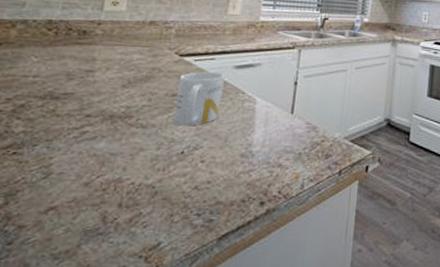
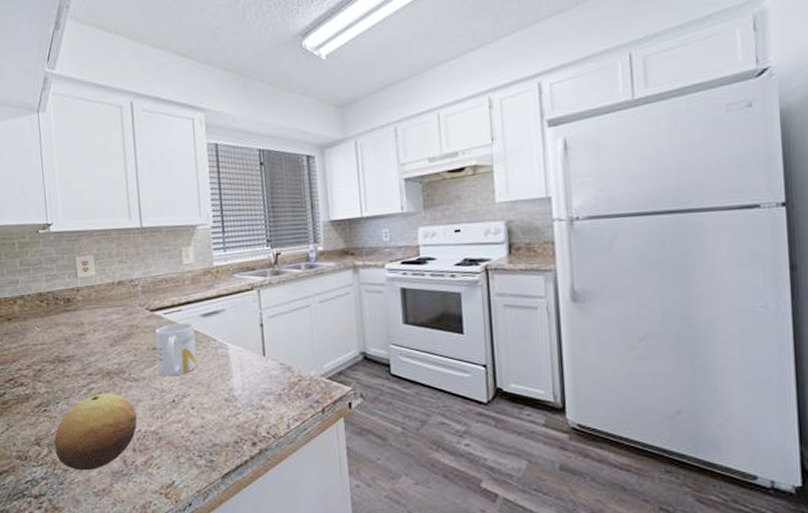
fruit: none [13,138,134,228] -> present [54,393,137,471]

